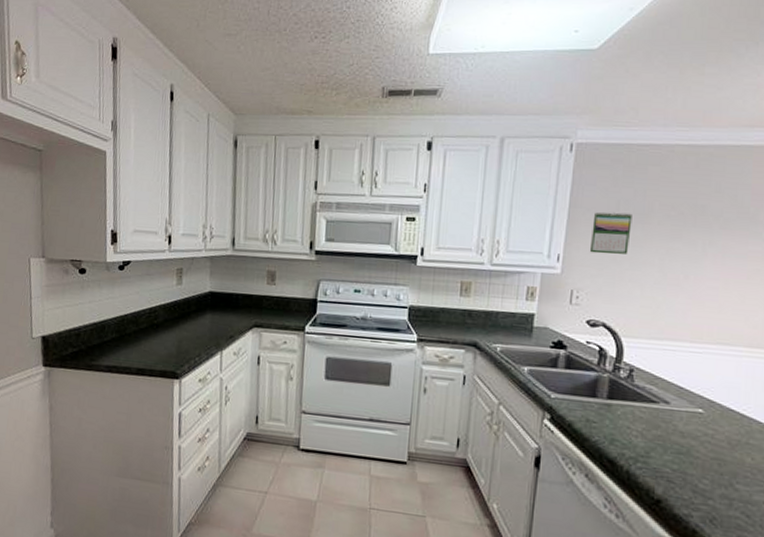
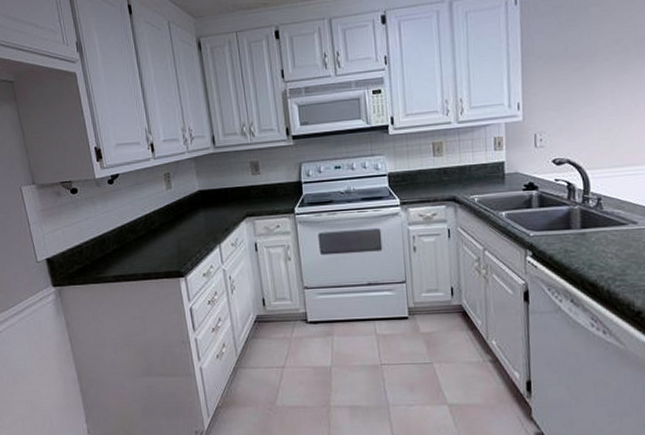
calendar: present [589,211,632,254] -> none [545,54,582,97]

